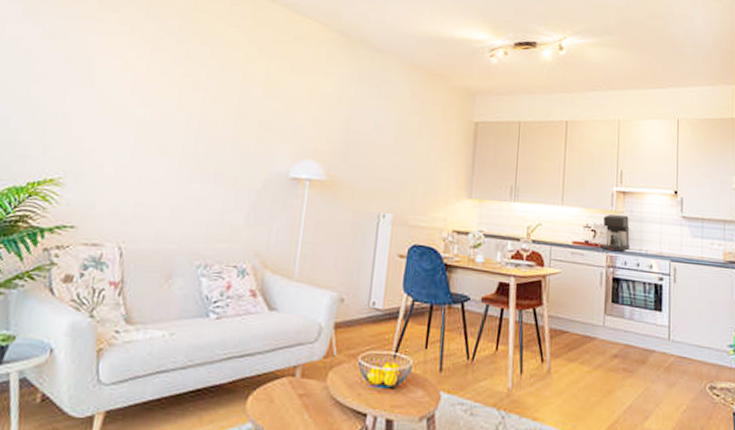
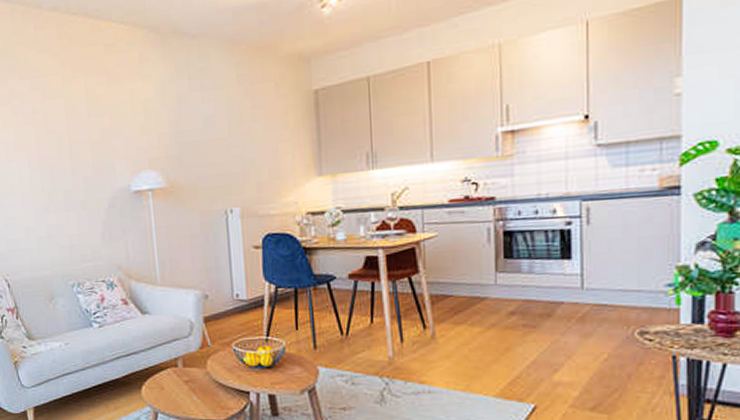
coffee maker: present [601,214,631,252] -> none [486,157,525,203]

